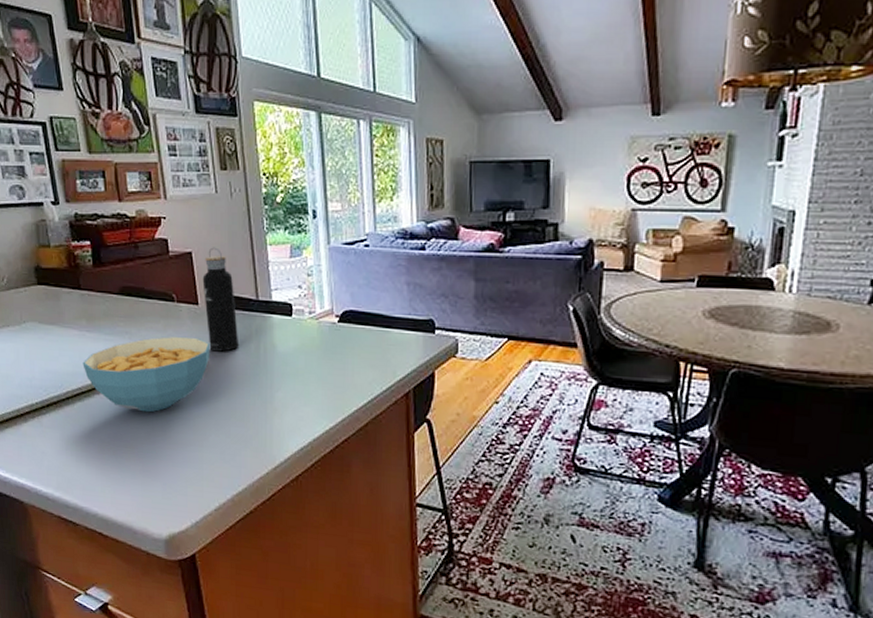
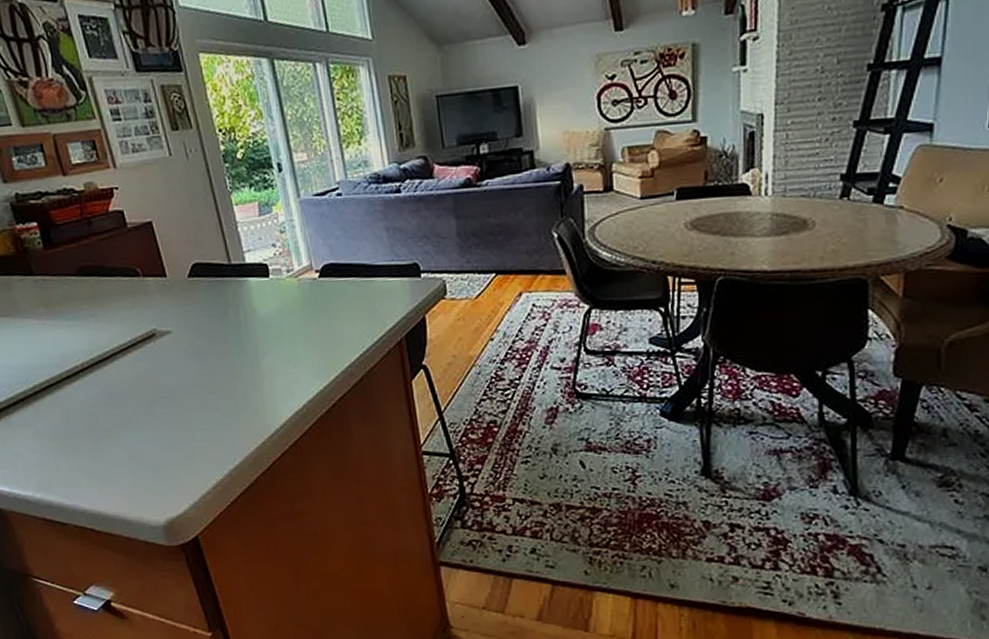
cereal bowl: present [82,337,211,413] -> none [47,312,187,397]
water bottle: present [202,247,239,352] -> none [167,213,217,324]

